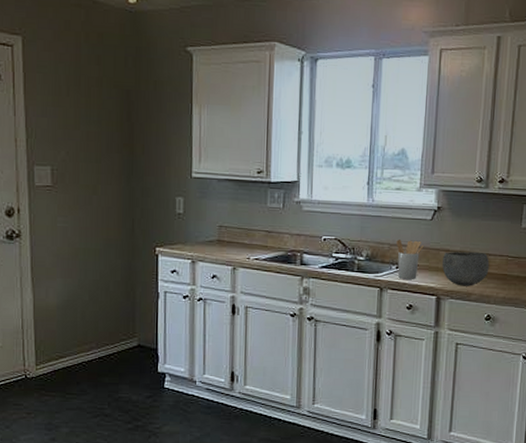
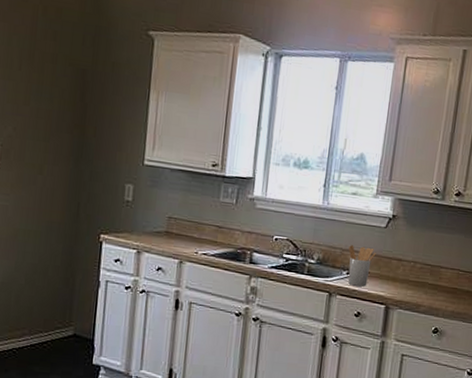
bowl: present [442,251,490,286] -> none [393,261,441,298]

